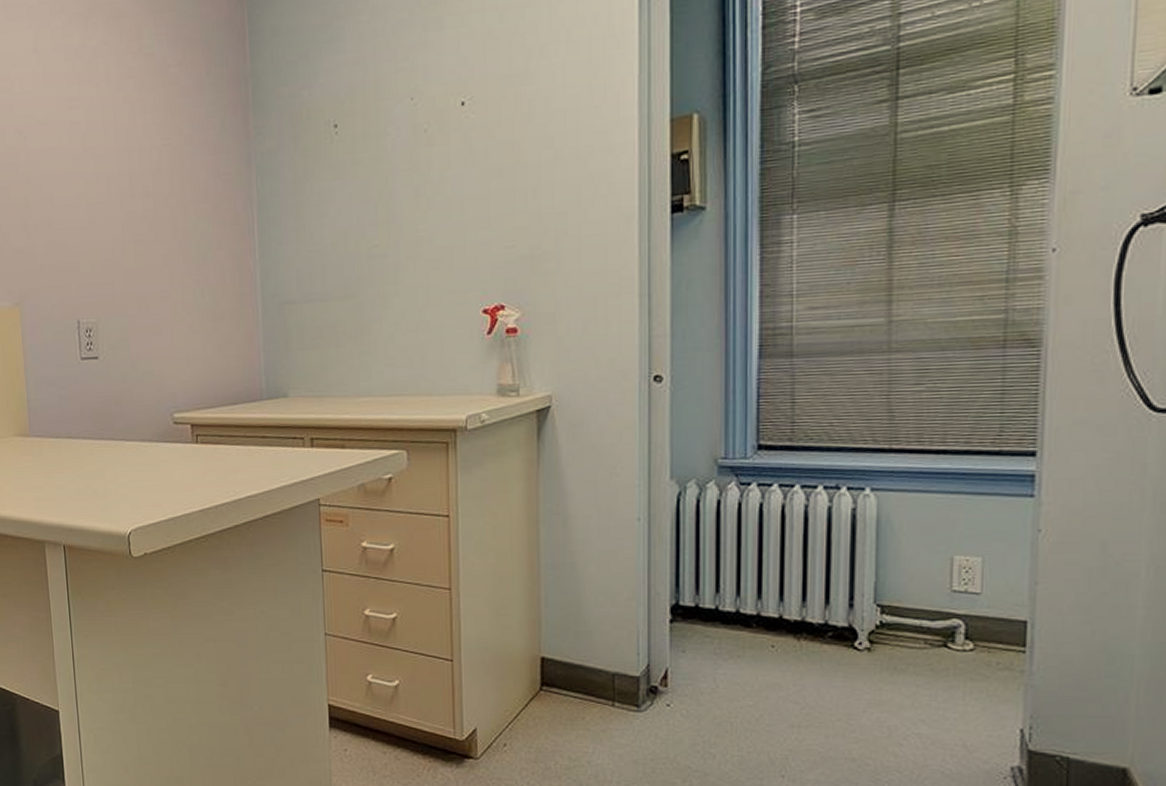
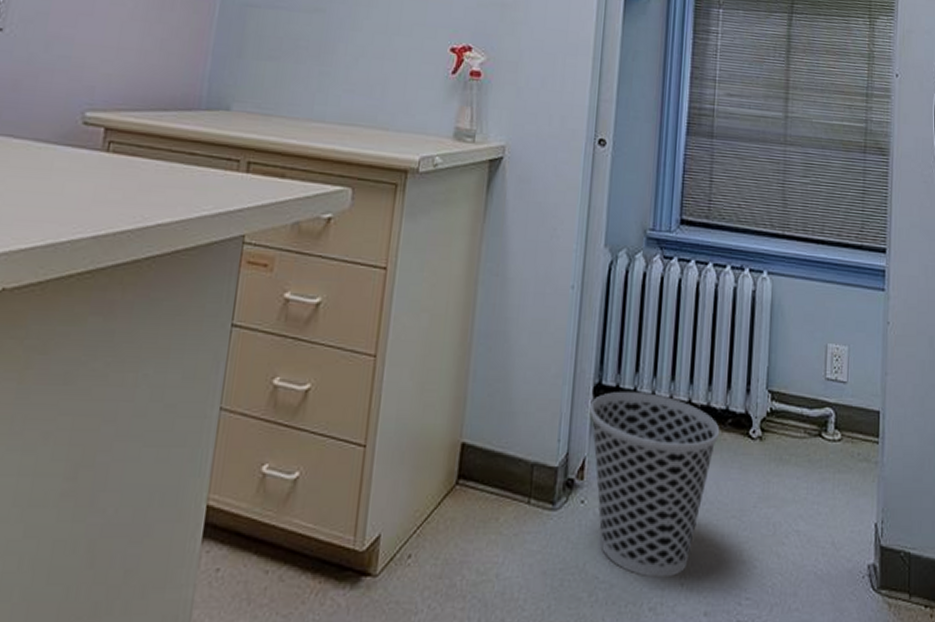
wastebasket: none [668,610,819,770] -> present [590,391,720,578]

